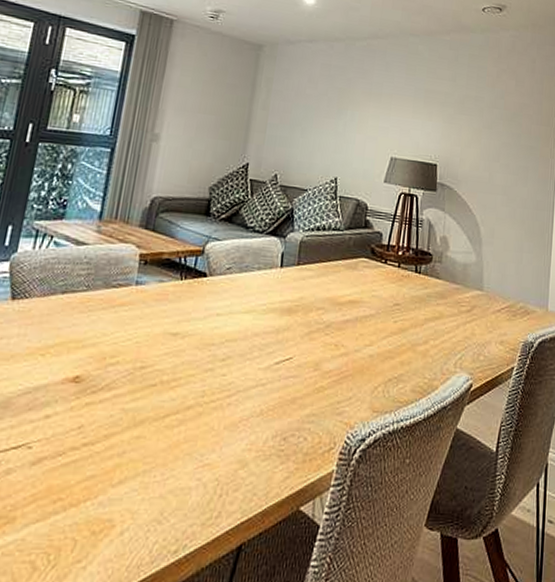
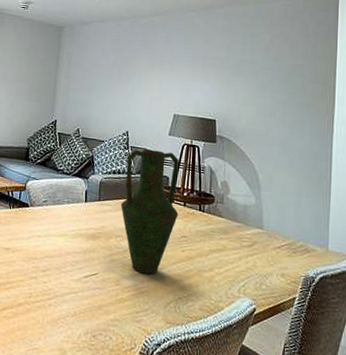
vase: none [324,199,395,354] -> present [120,149,180,275]

